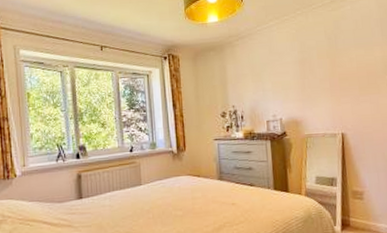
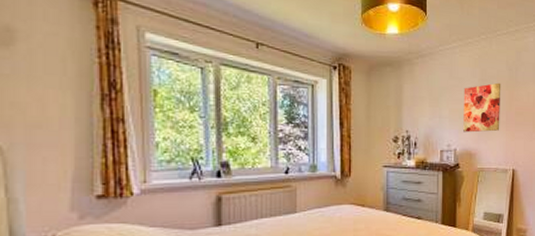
wall art: none [284,52,324,102] -> present [463,82,501,133]

